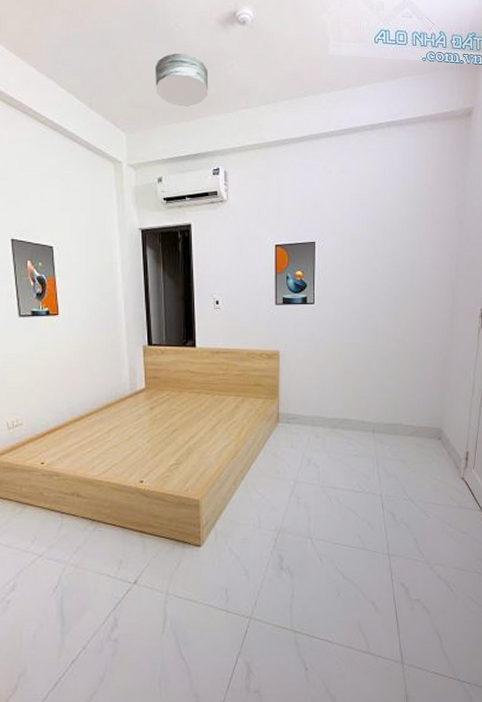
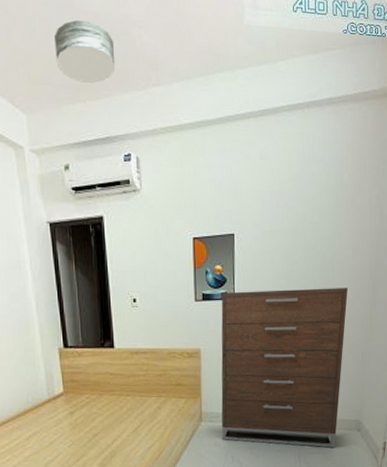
dresser: none [298,295,428,455] -> present [221,288,348,448]

